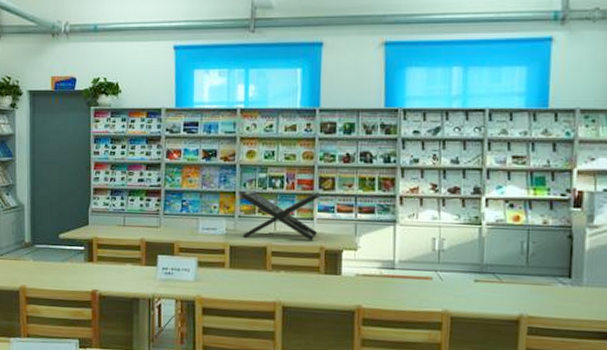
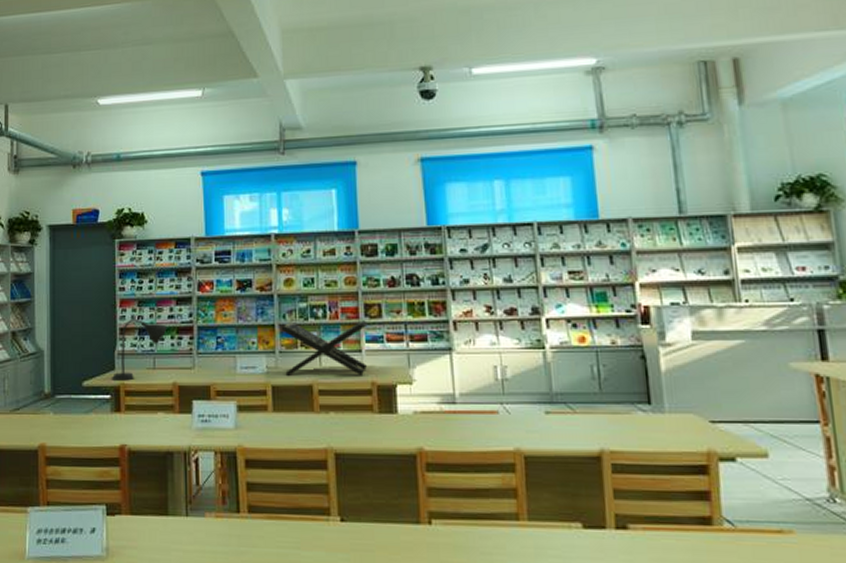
desk lamp: none [85,180,137,235] -> present [111,318,167,381]

